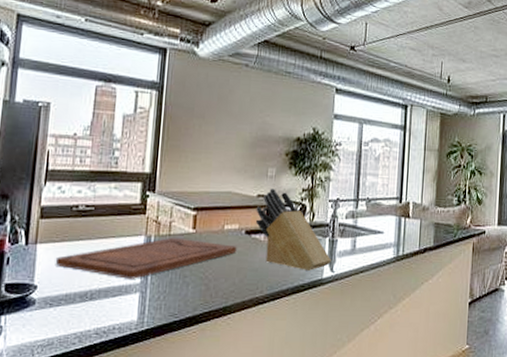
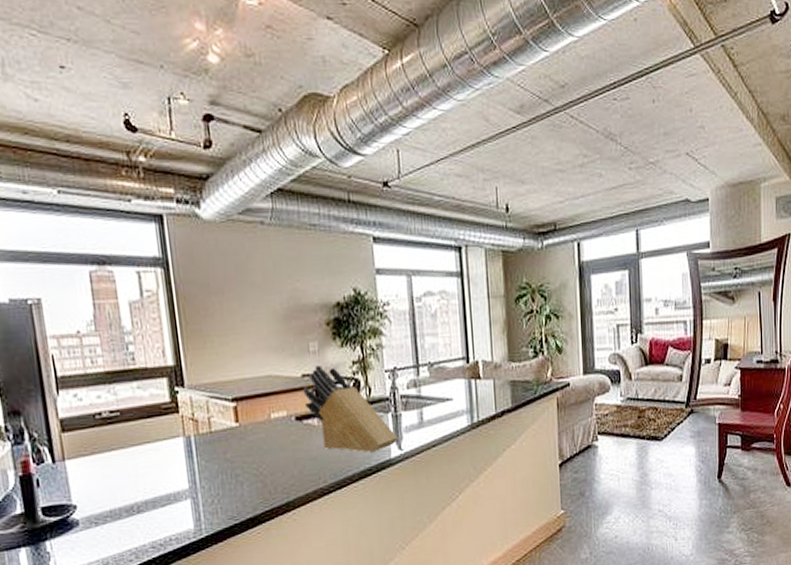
cutting board: present [55,237,237,279] -> none [89,434,289,486]

